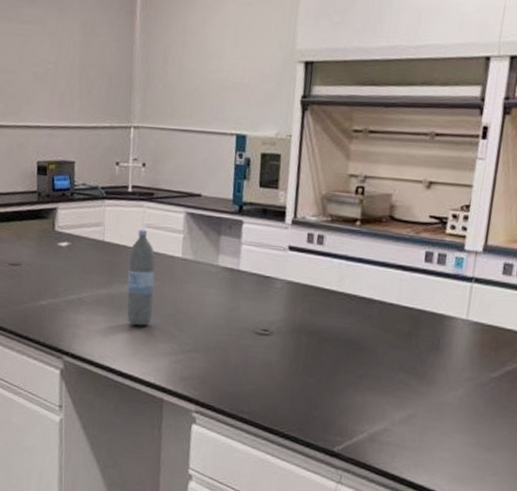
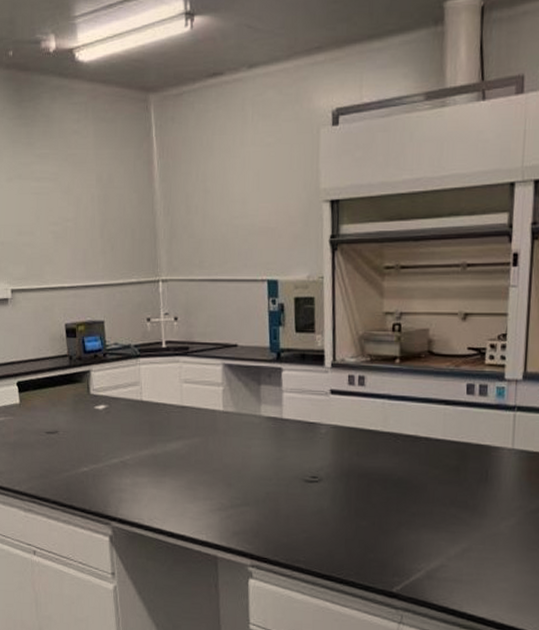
water bottle: present [126,229,156,326] -> none [168,385,199,484]

